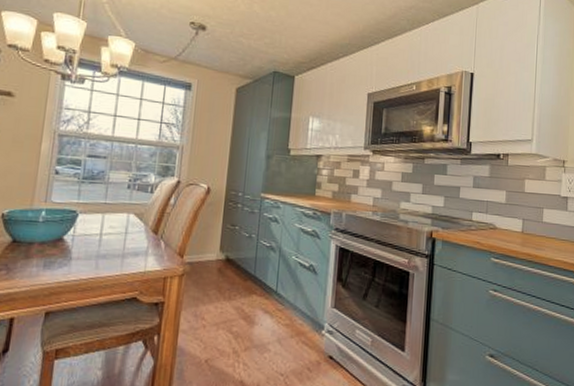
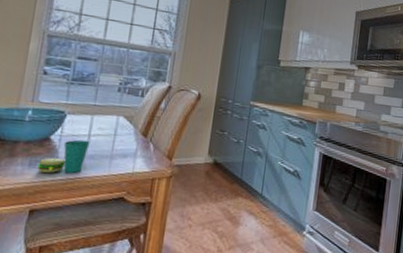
cup: none [52,239,102,275] -> present [37,139,90,174]

